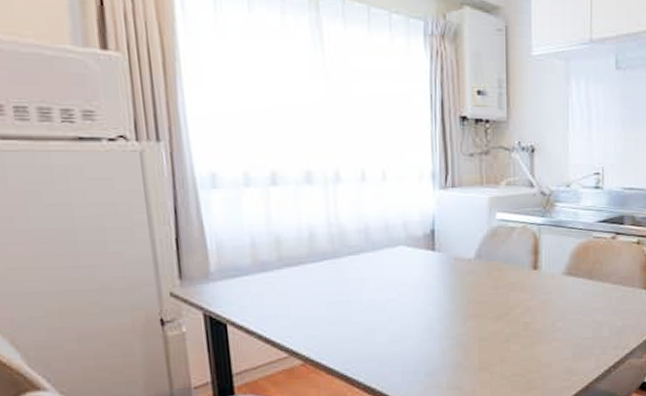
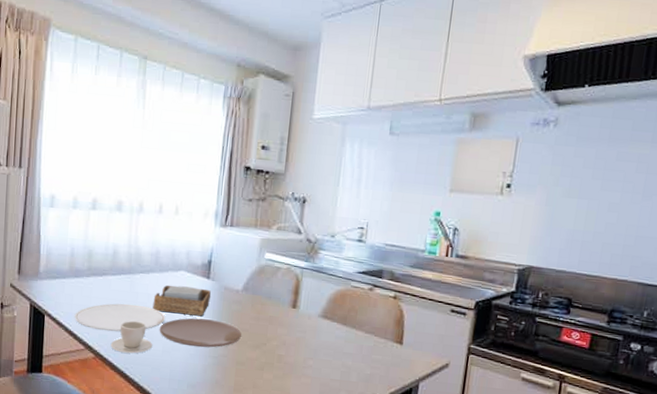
plate: none [268,293,388,331] -> present [74,303,166,332]
teacup: none [322,312,377,352] -> present [110,320,153,354]
napkin holder: none [369,262,440,297] -> present [153,285,211,316]
plate: none [381,296,480,331] -> present [159,317,241,348]

